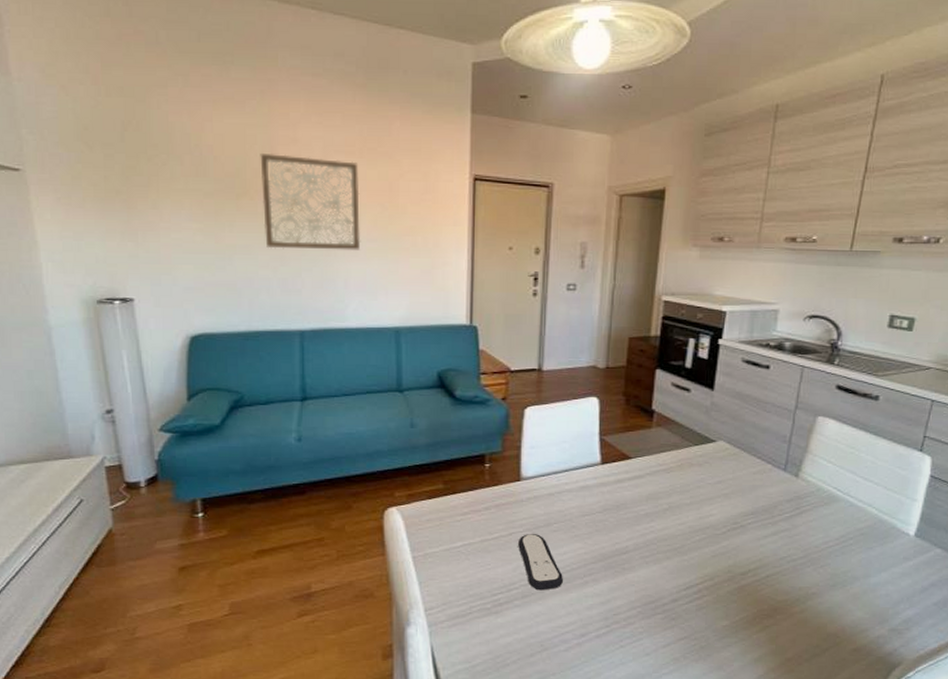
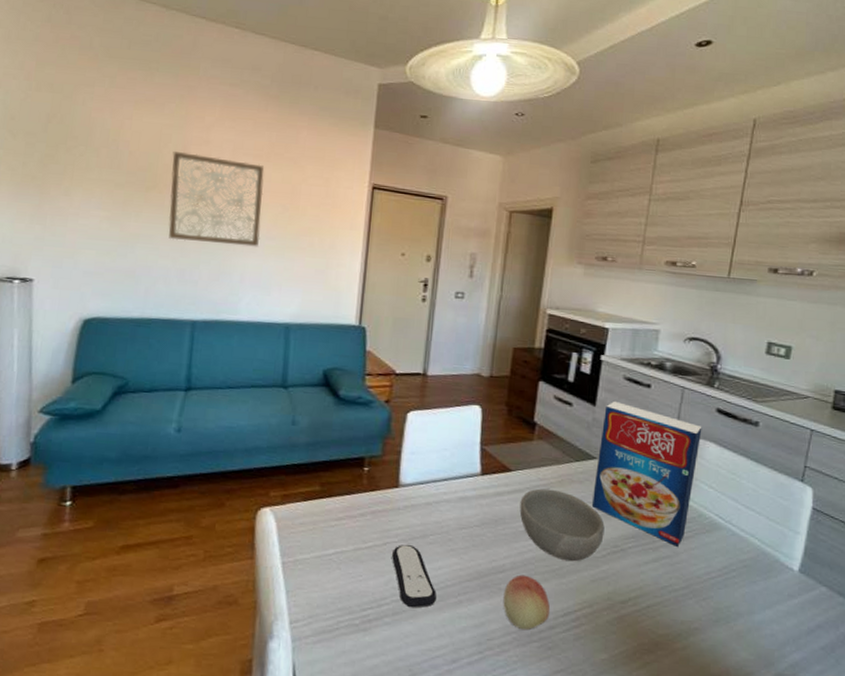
fruit: none [627,554,672,604] -> present [503,574,550,630]
bowl: none [640,473,724,540] -> present [520,488,605,562]
cereal box: none [711,384,822,520] -> present [591,400,702,547]

